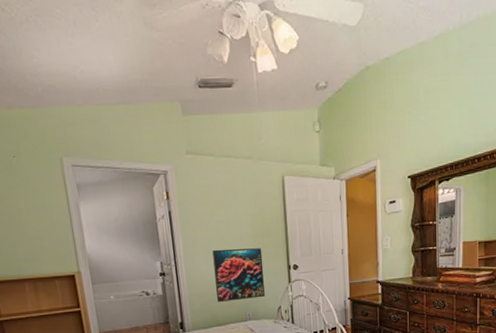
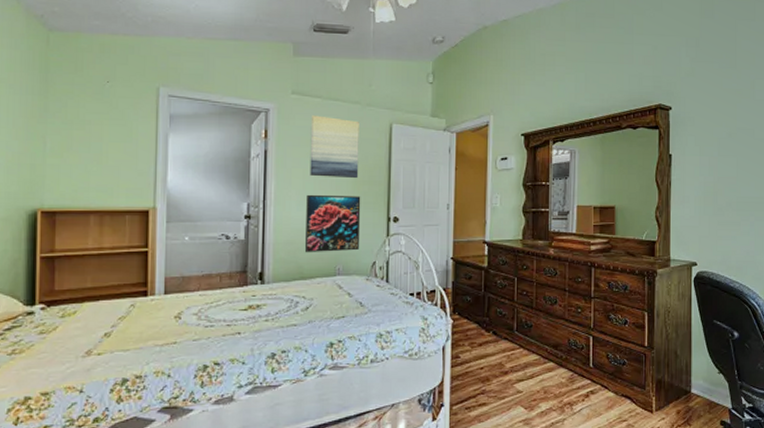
wall art: none [207,173,258,233] -> present [310,115,359,179]

